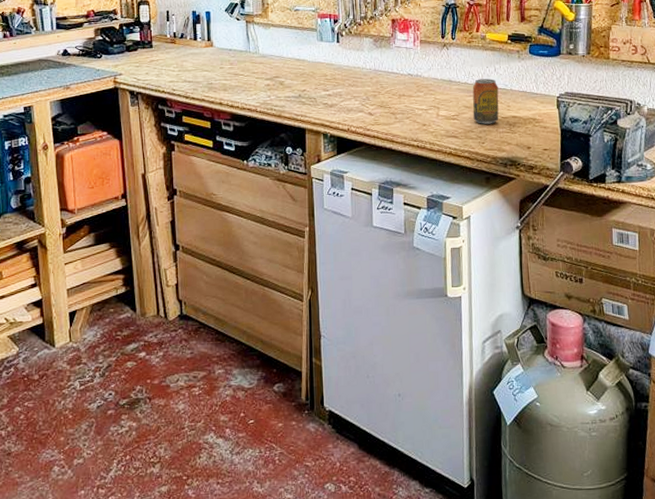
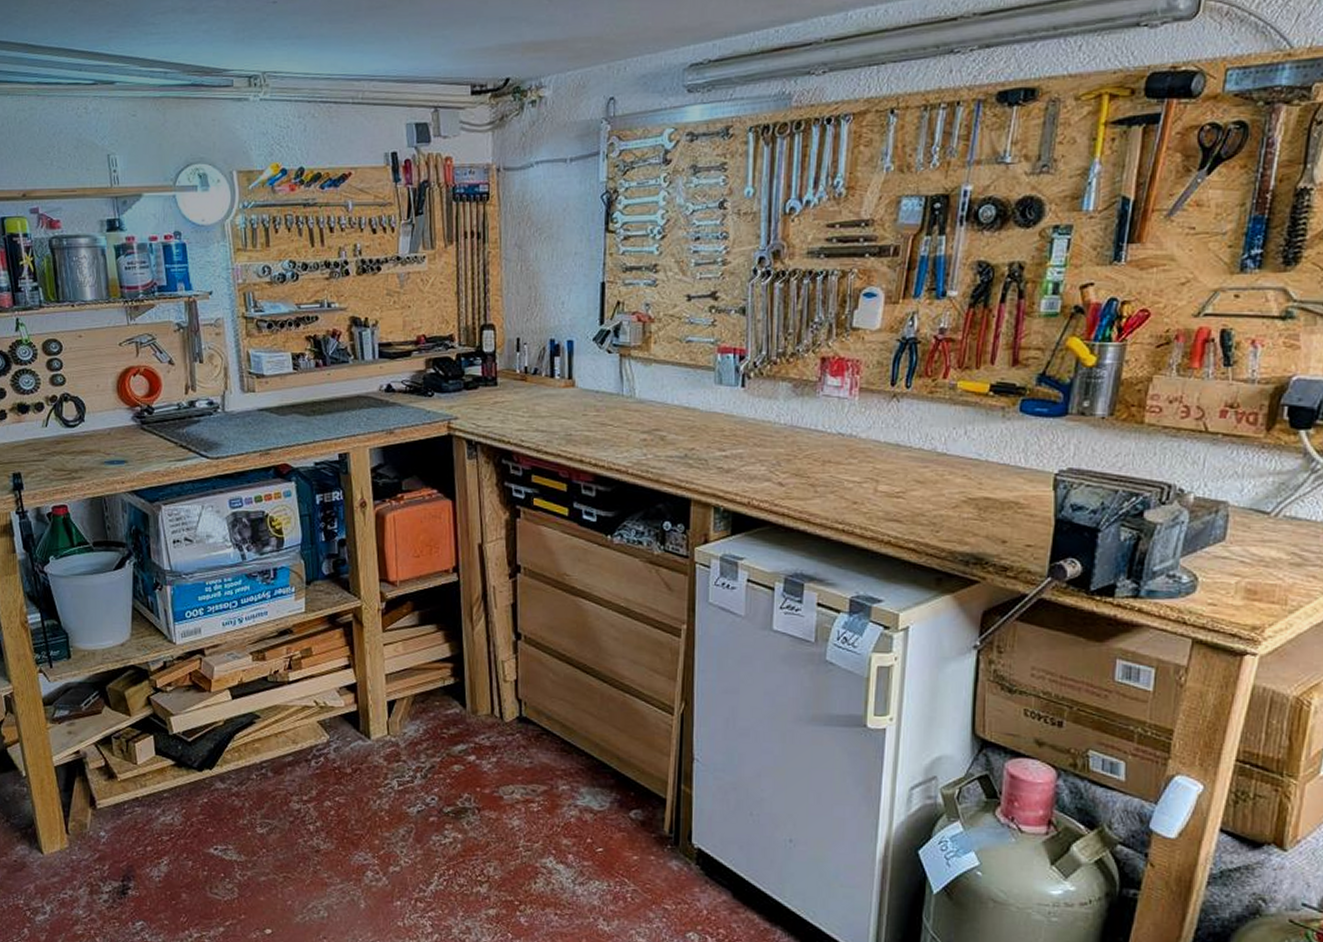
beverage can: present [472,79,499,124] -> none [926,444,968,507]

